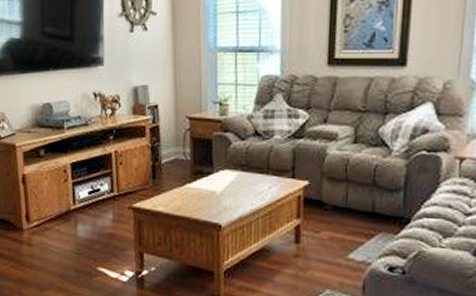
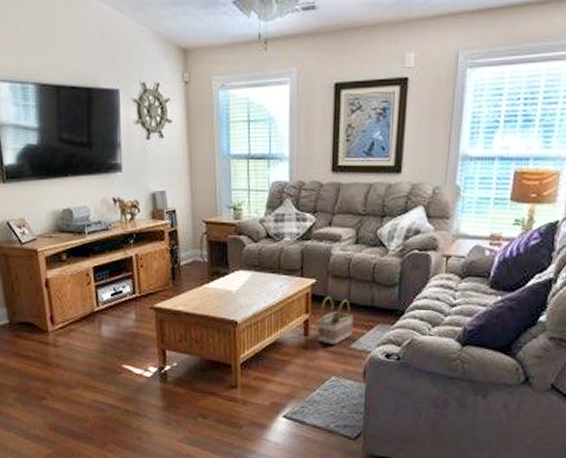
basket: none [309,200,351,254] -> present [317,296,353,345]

